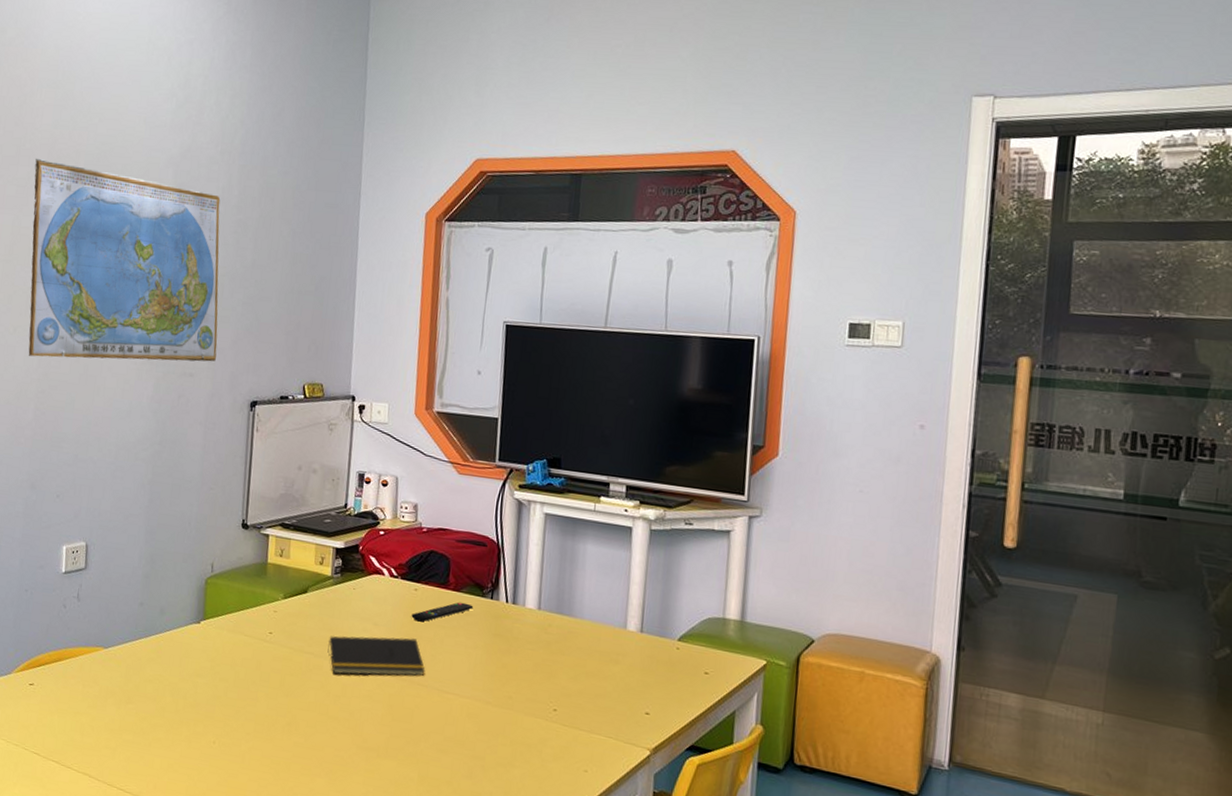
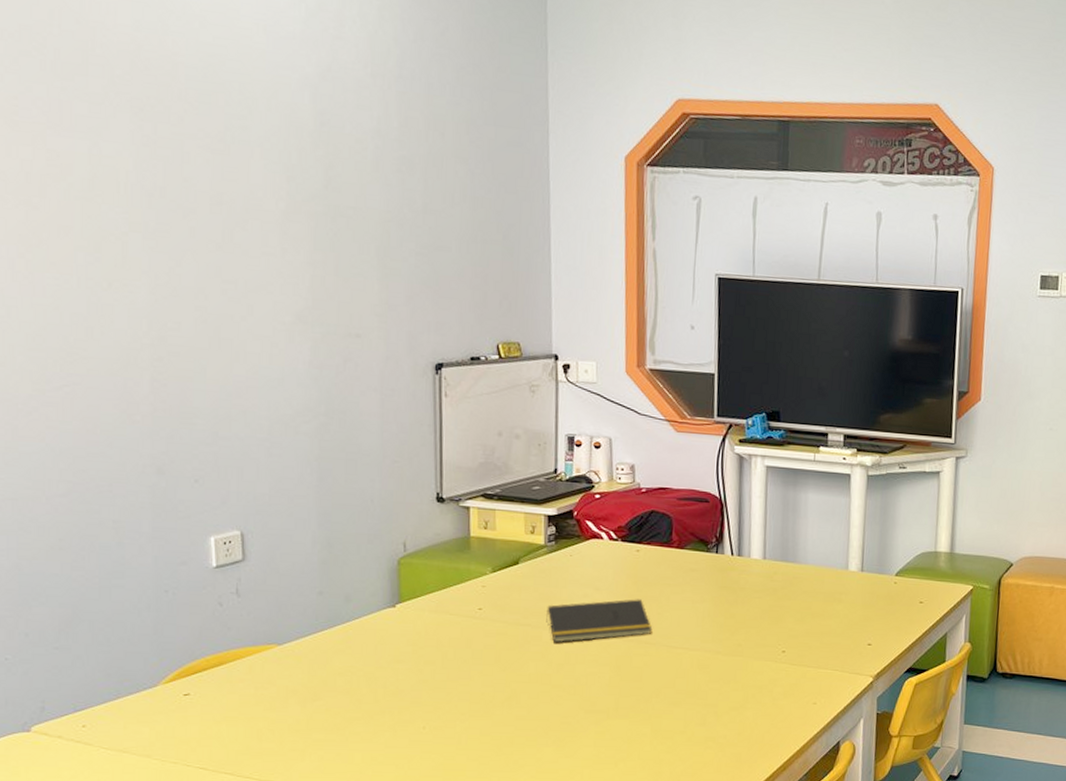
world map: present [28,159,221,362] -> none [113,69,388,321]
remote control: present [411,602,474,622] -> none [634,559,699,582]

